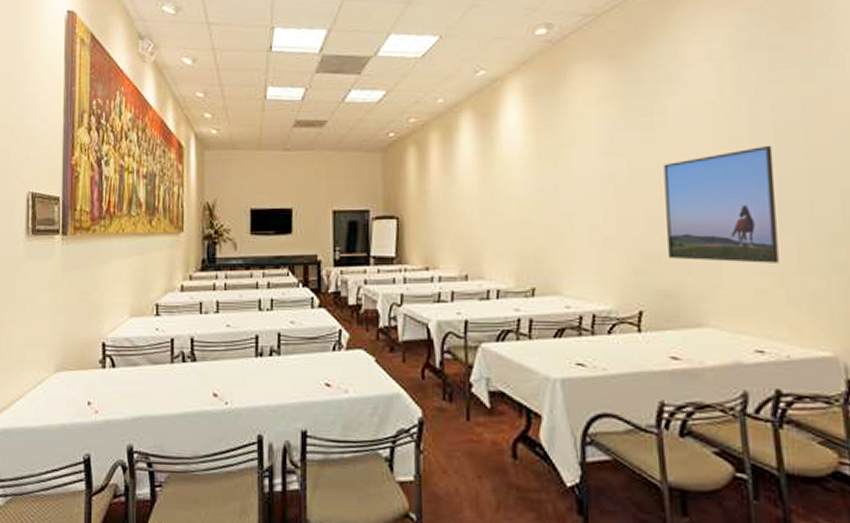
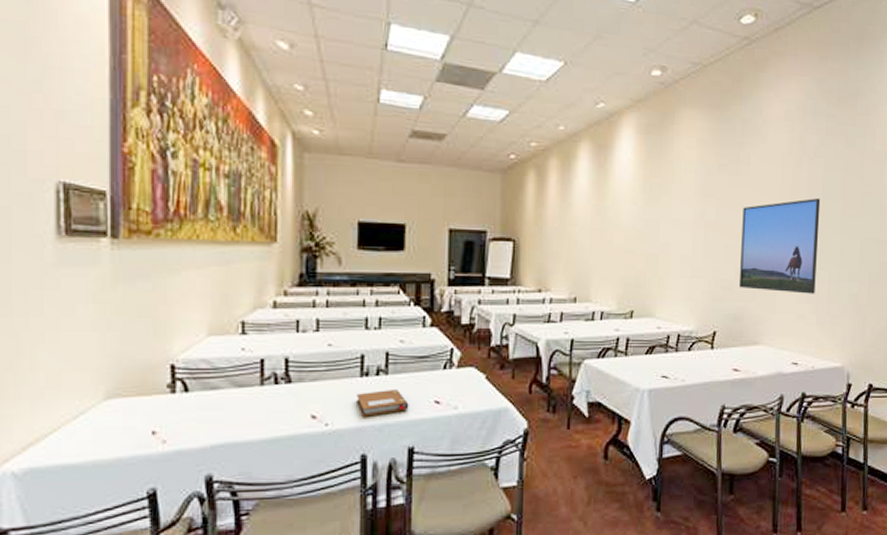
notebook: none [253,369,301,397] -> present [357,388,409,417]

